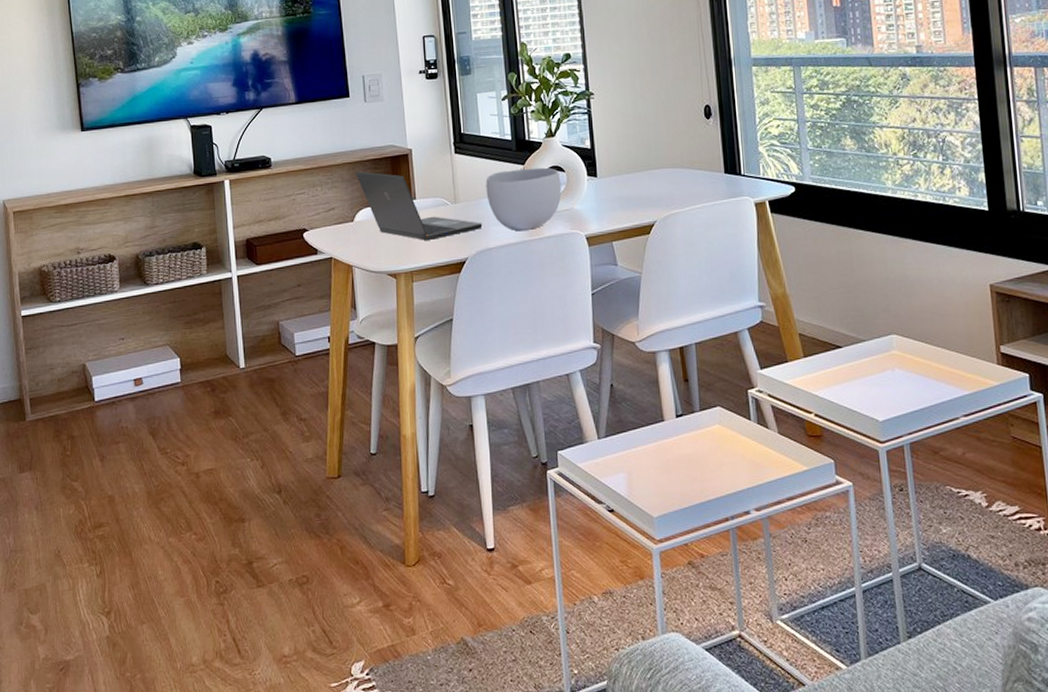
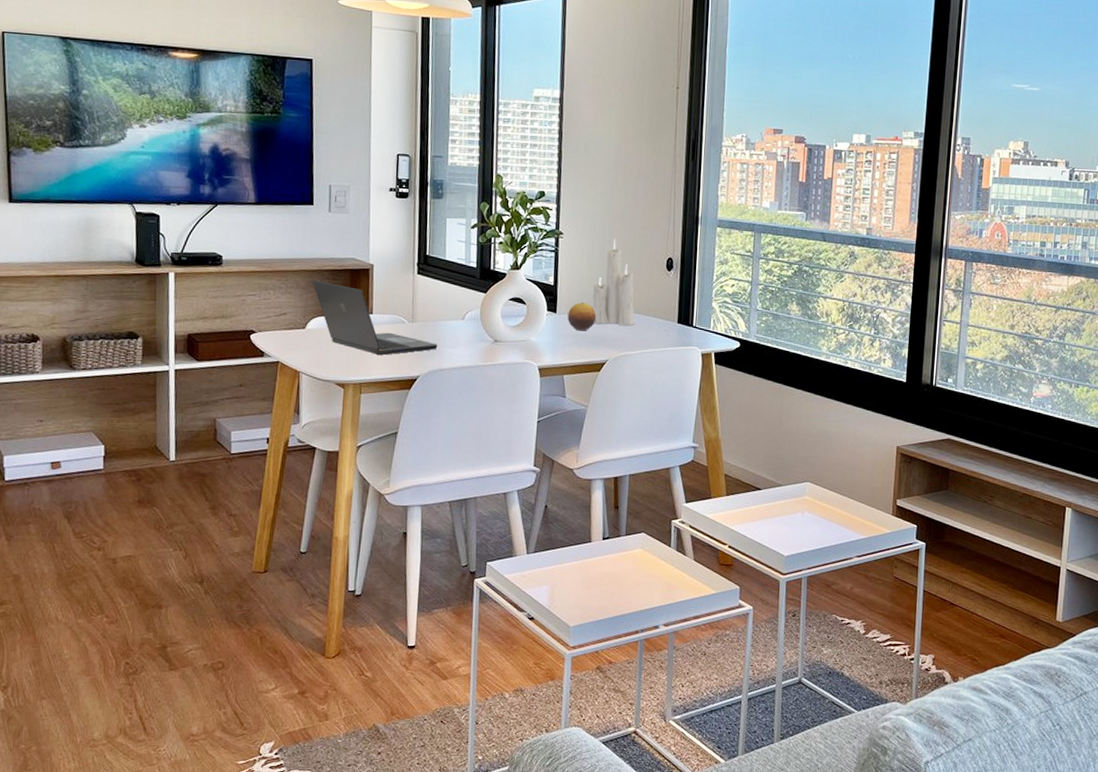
bowl: present [486,167,562,232] -> none [445,296,521,356]
fruit: none [609,163,639,194] -> present [567,302,597,331]
candle: none [631,92,680,185] -> present [592,238,635,326]

